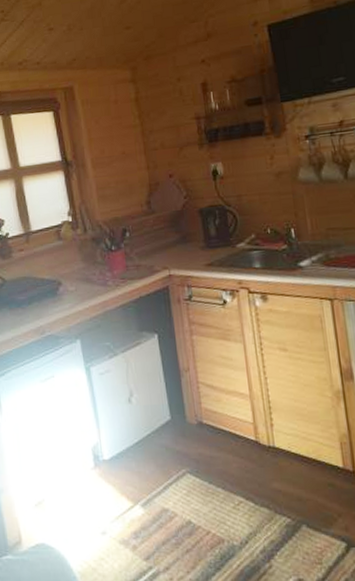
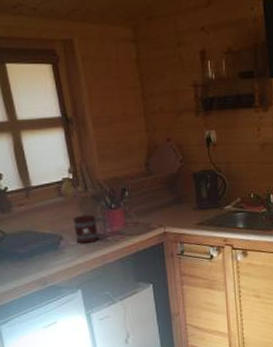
mug: none [72,258,107,290] -> present [73,214,107,244]

